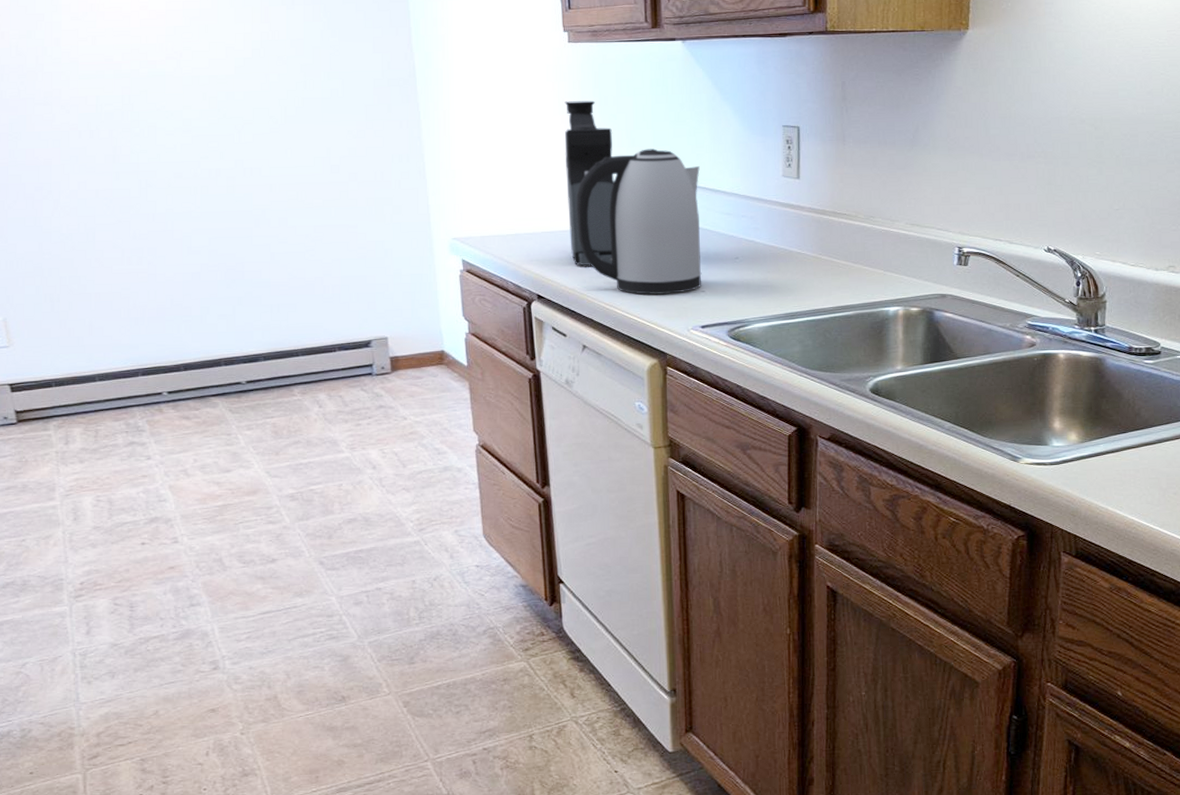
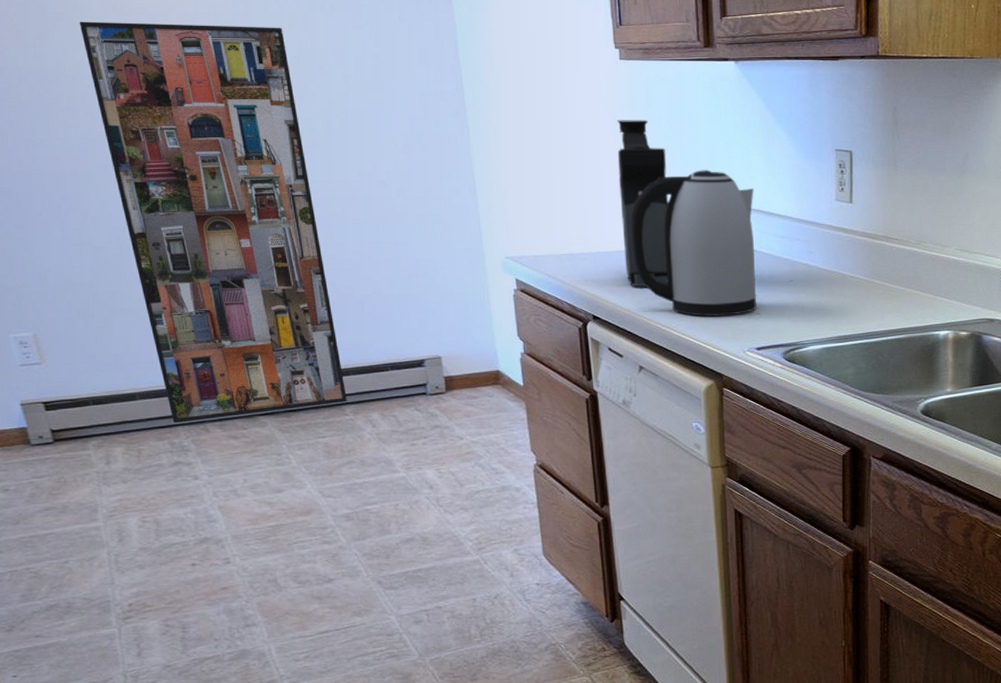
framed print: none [58,21,295,405] -> present [79,21,347,424]

